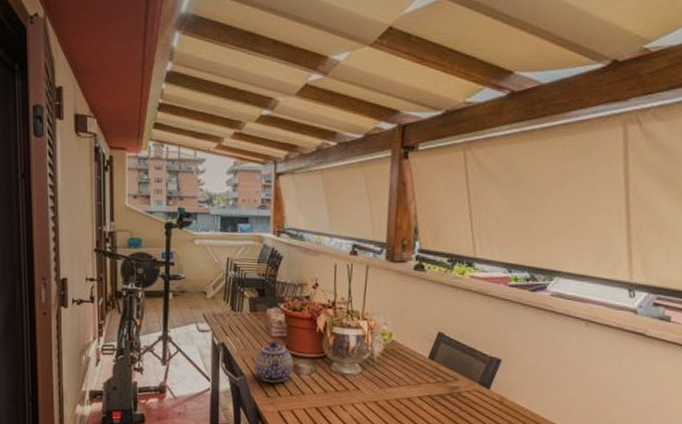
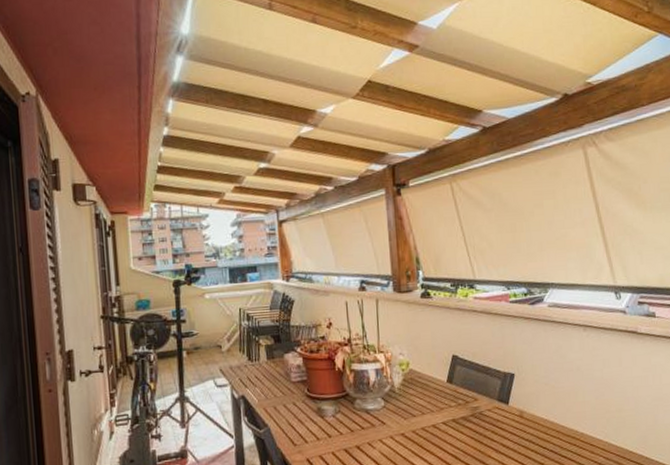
teapot: present [254,340,293,383] -> none [277,386,317,430]

